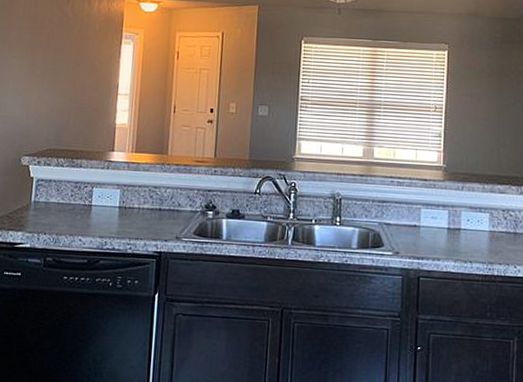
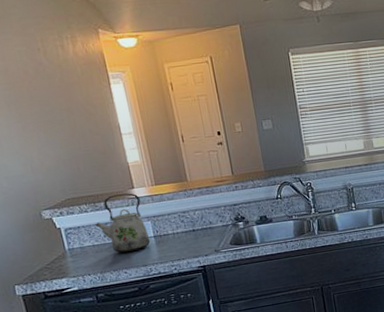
kettle: none [66,154,116,220] -> present [95,193,151,253]

